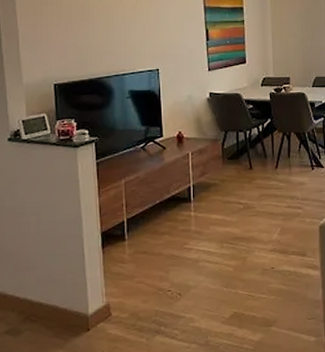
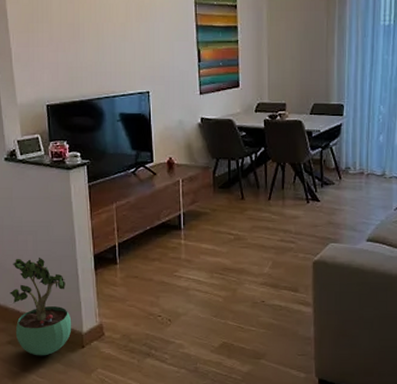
potted plant: none [9,238,77,344] -> present [10,257,72,356]

